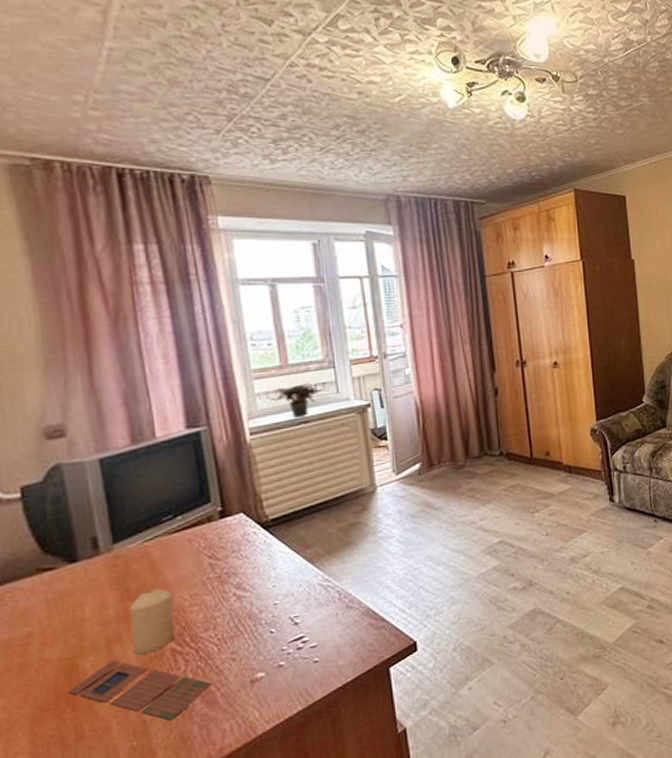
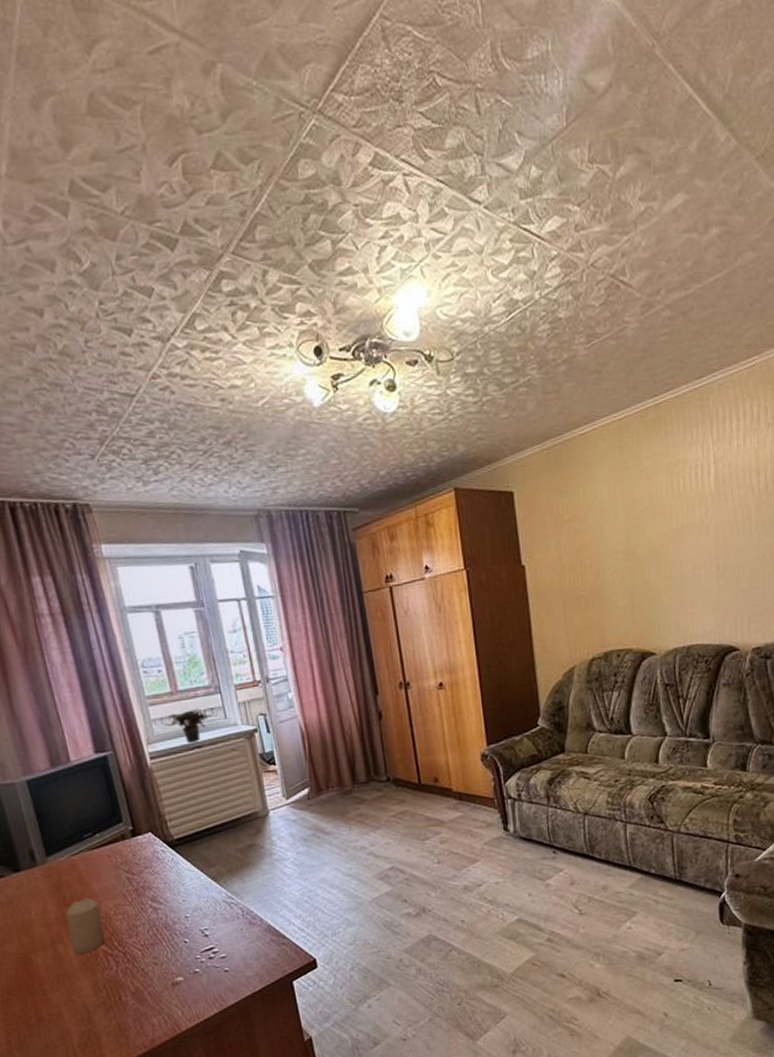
papers: present [67,659,213,721] -> none [26,957,141,1013]

